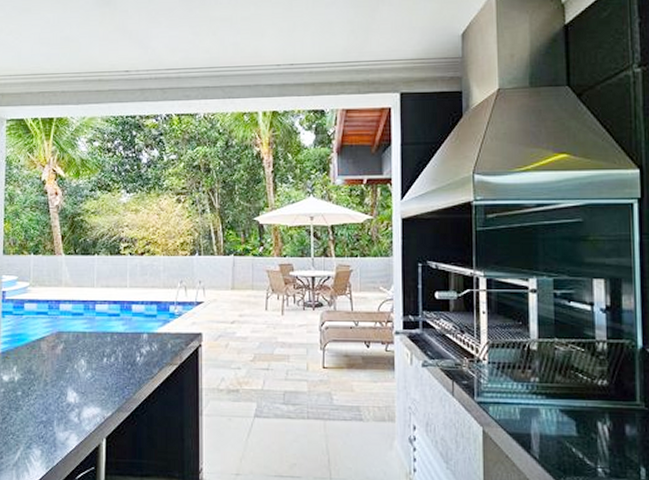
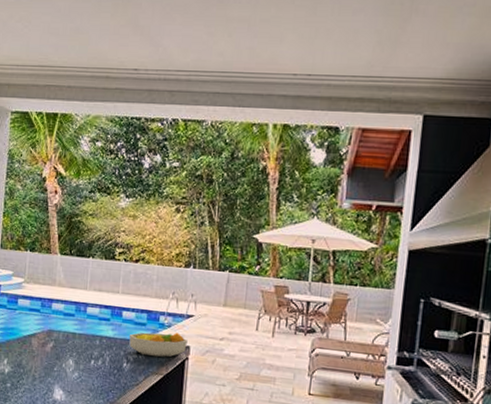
fruit bowl: none [140,320,199,348] -> present [128,332,188,358]

